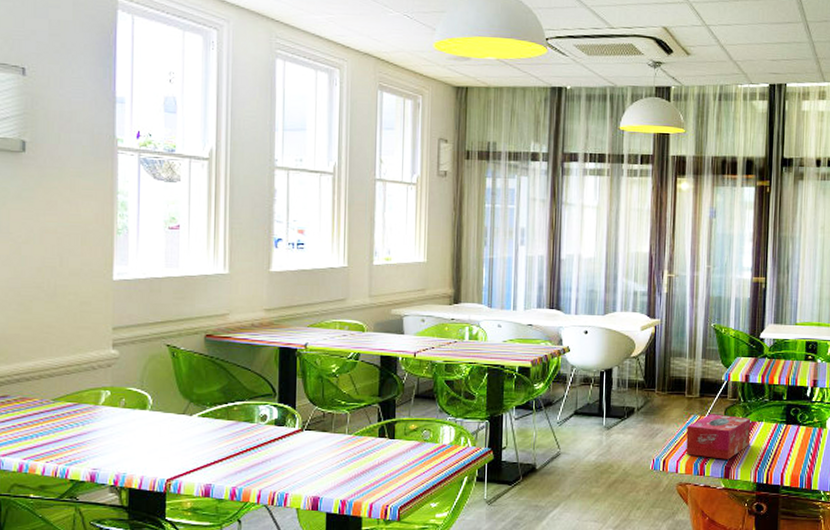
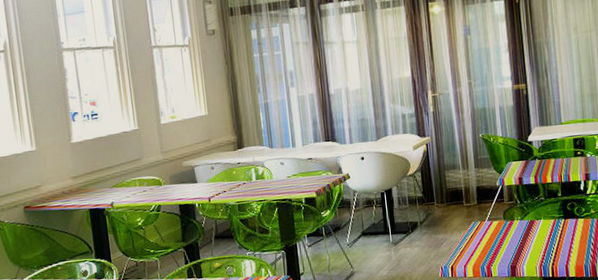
tissue box: present [686,414,751,459] -> none [469,217,532,260]

